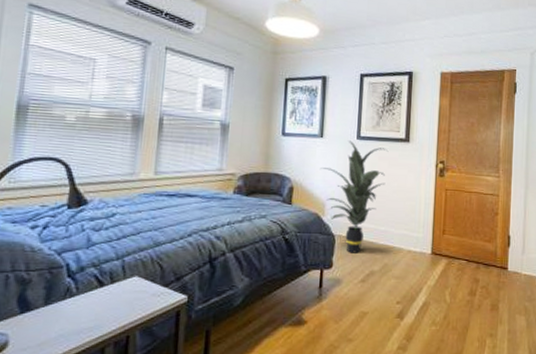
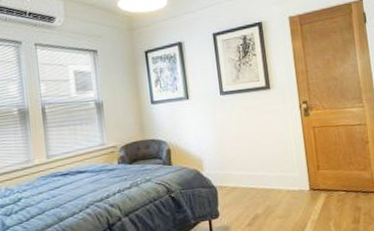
indoor plant: present [321,140,389,253] -> none [192,97,255,201]

